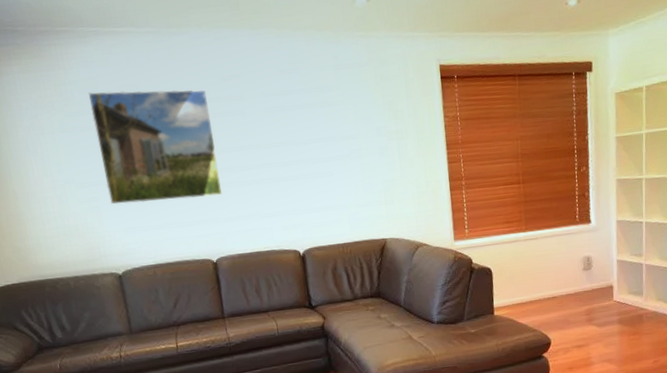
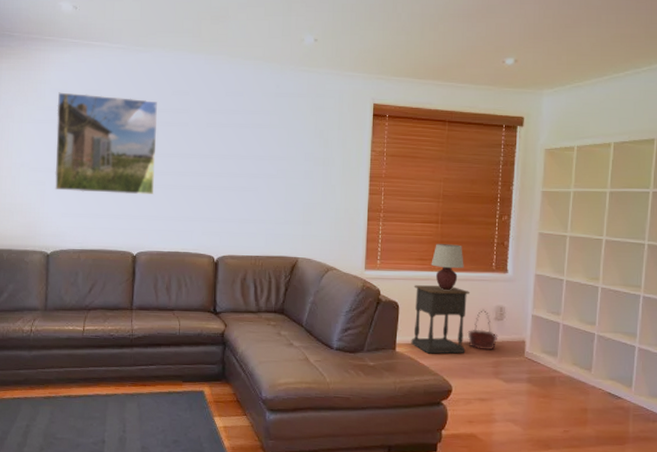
nightstand: none [504,244,559,313] -> present [411,285,471,354]
table lamp: none [517,202,550,249] -> present [431,244,464,290]
basket: none [559,261,588,301] -> present [467,309,498,350]

